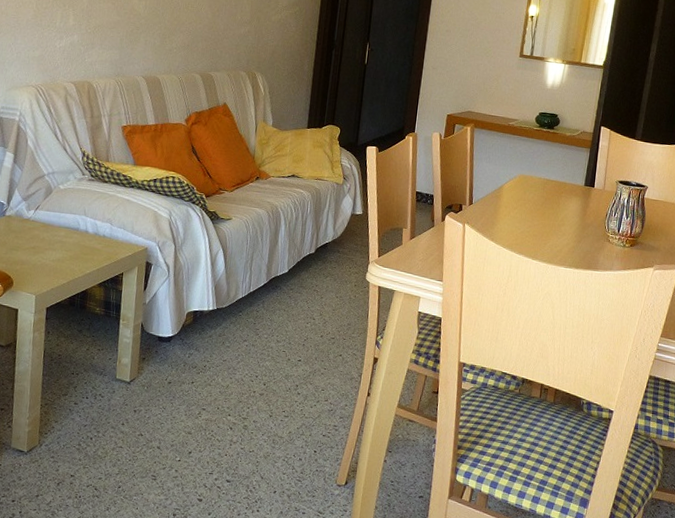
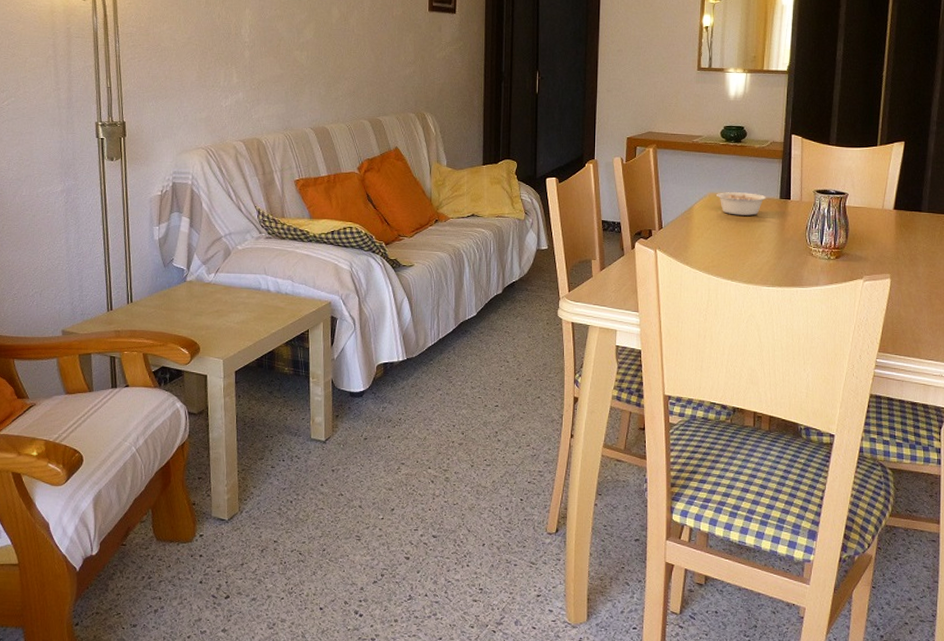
legume: none [526,175,580,200] -> present [717,192,775,216]

